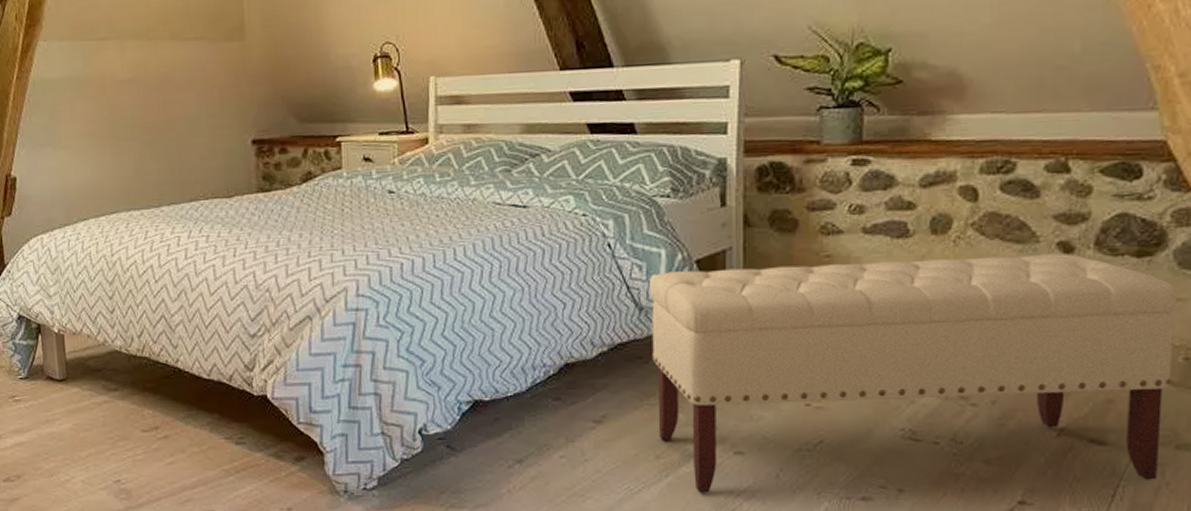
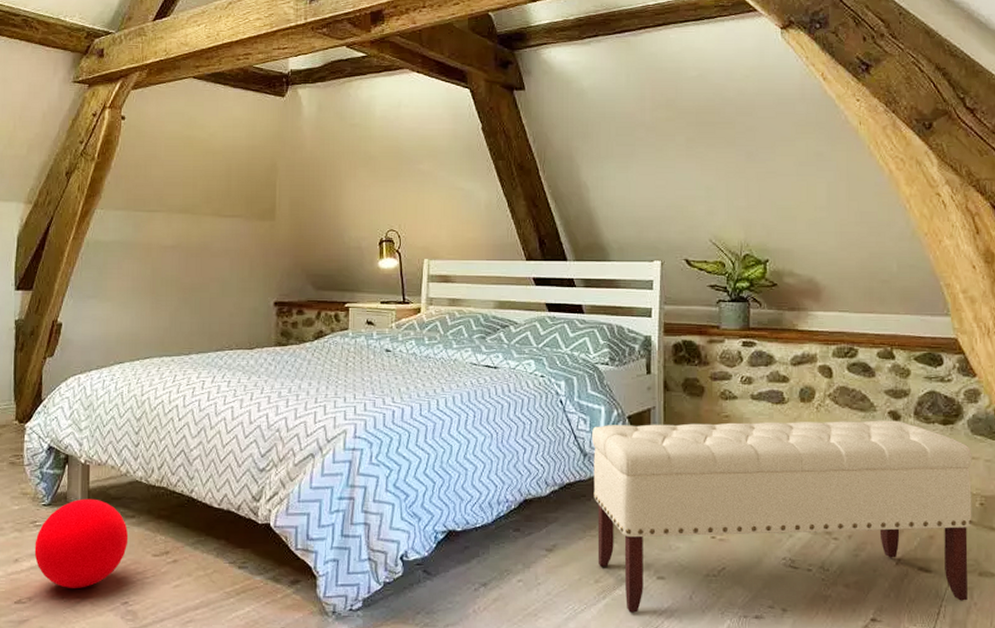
ball: none [16,371,114,466] -> present [34,498,129,588]

